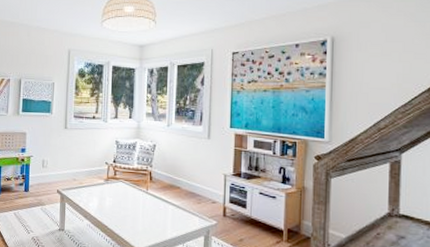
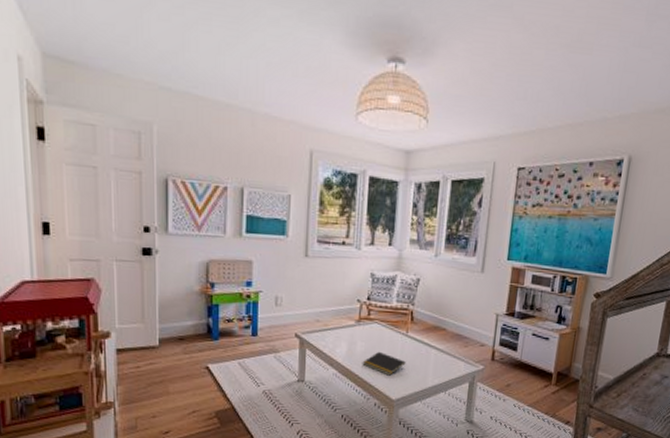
notepad: none [110,206,147,228] -> present [362,351,406,376]

